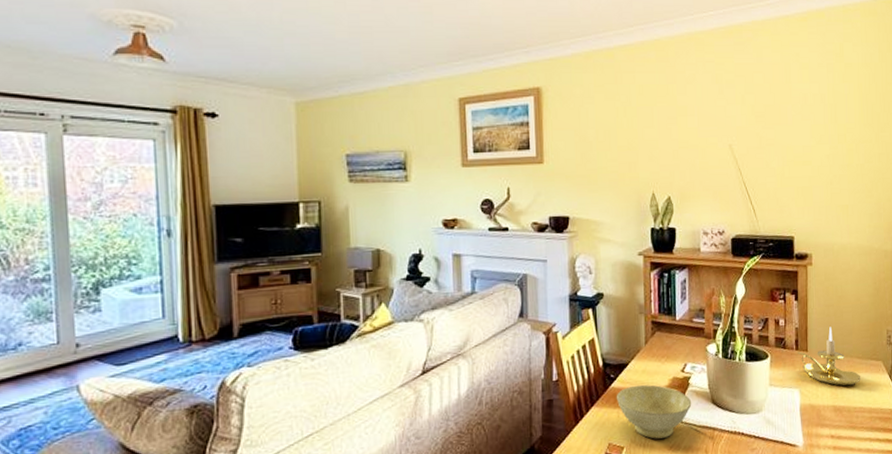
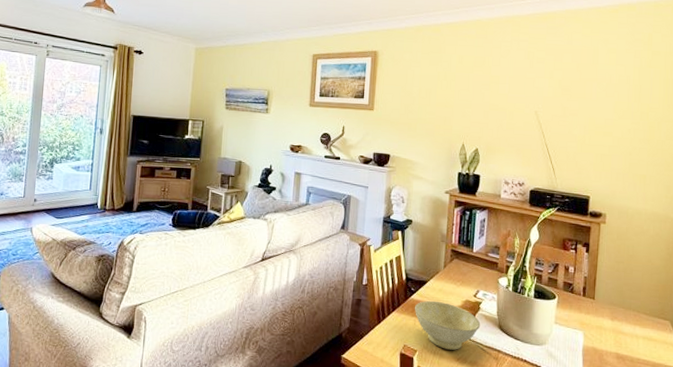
candle holder: present [798,327,861,386] -> none [584,281,647,338]

